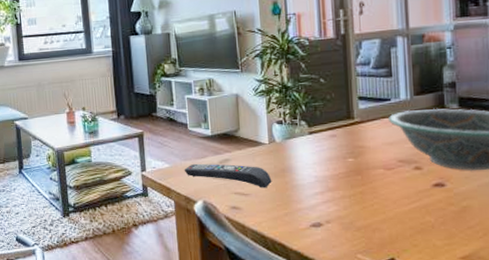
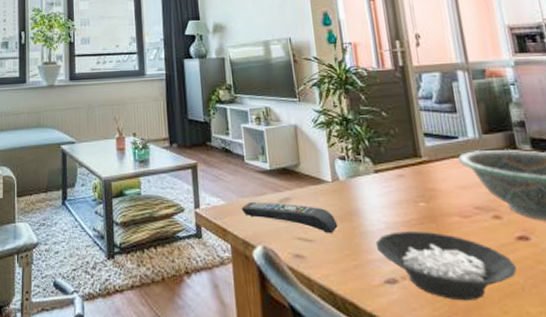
cereal bowl: none [305,182,430,239] -> present [375,230,517,302]

